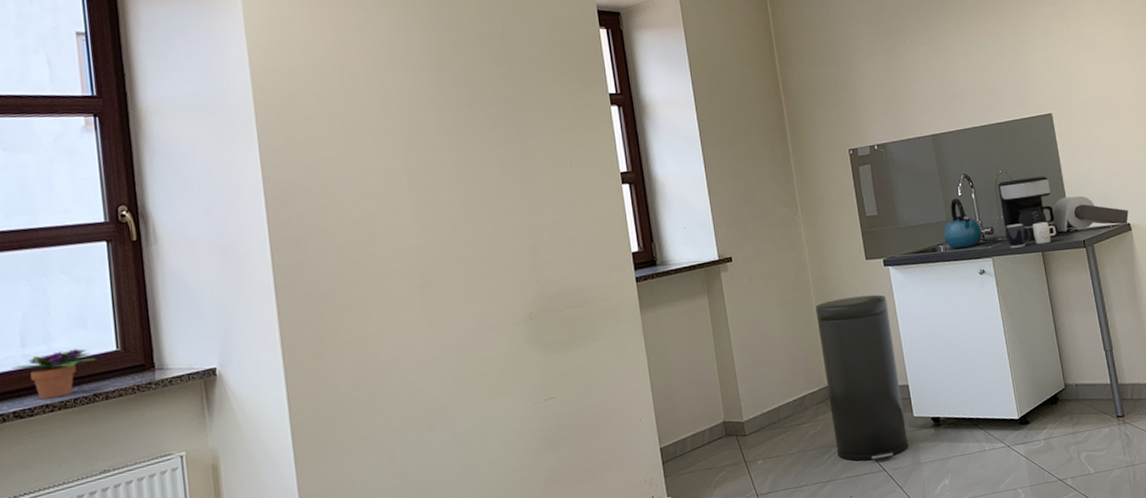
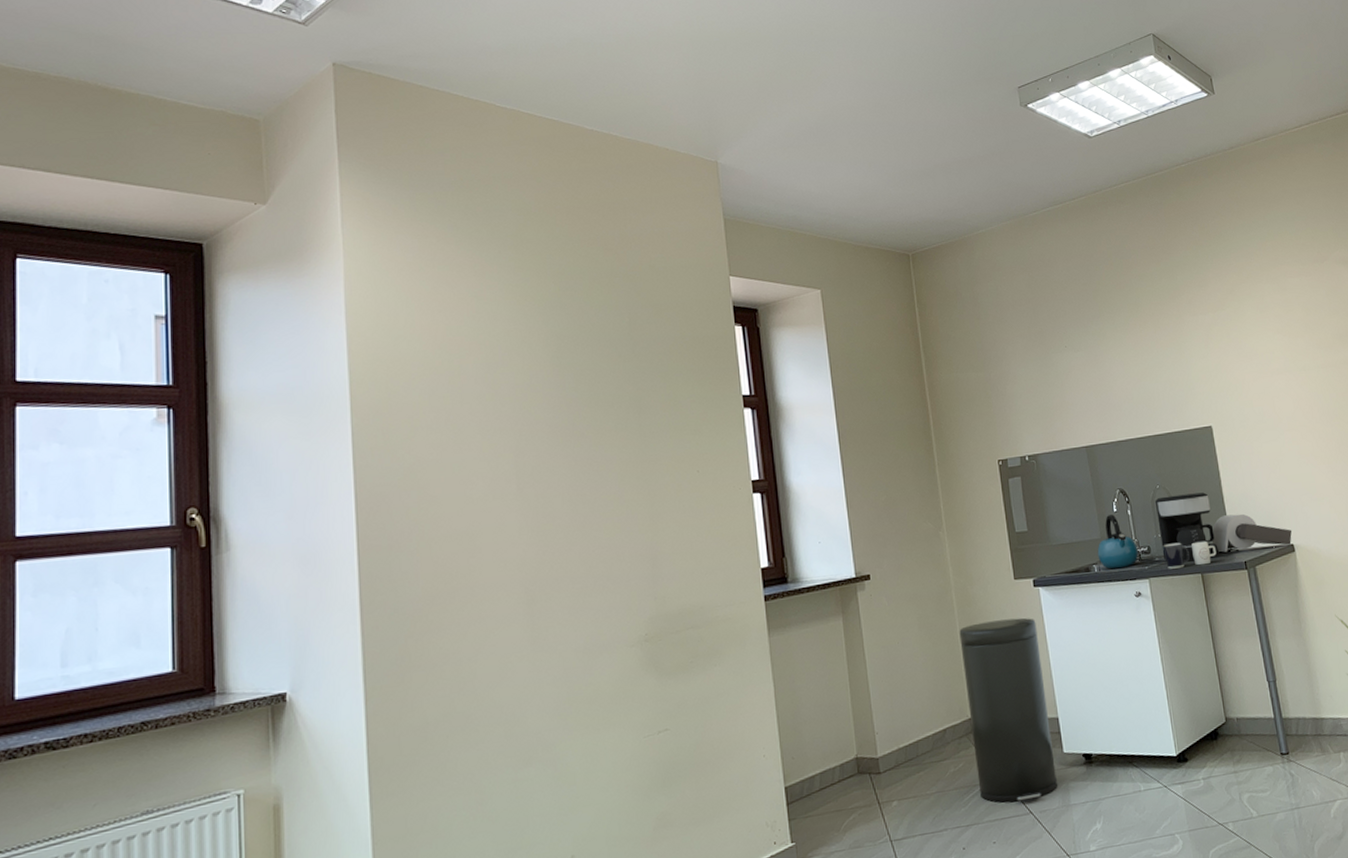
potted flower: present [10,348,96,400] -> none [46,669,148,729]

